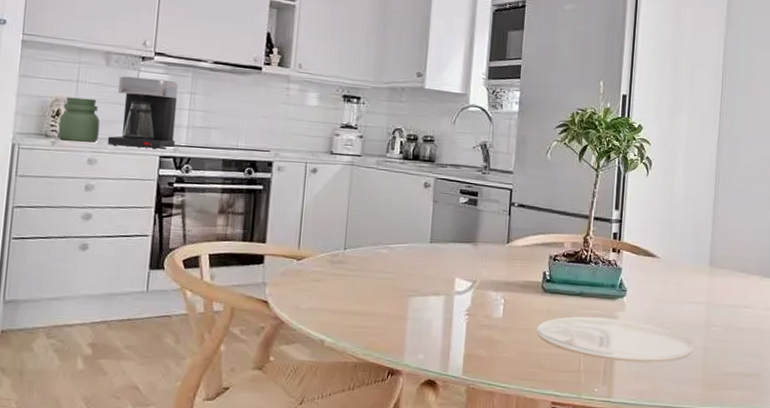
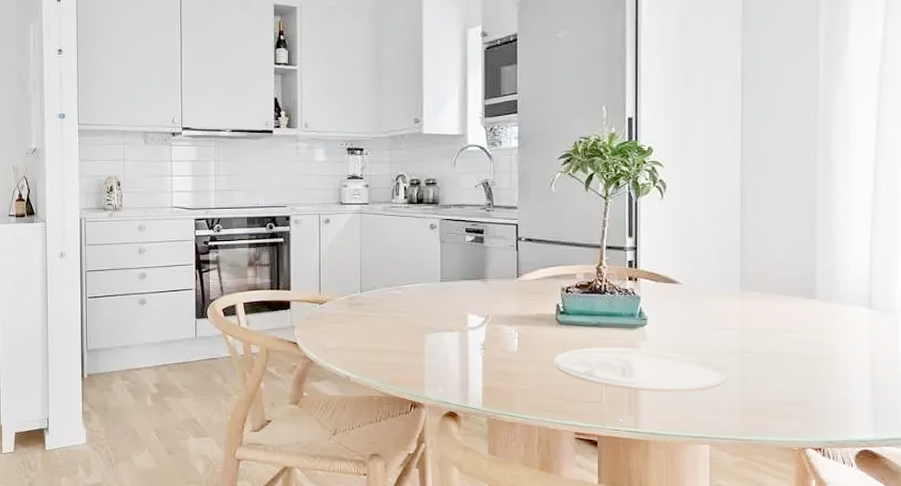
jar: present [58,97,100,144] -> none [113,174,145,213]
coffee maker: present [107,76,179,150] -> none [152,151,206,213]

